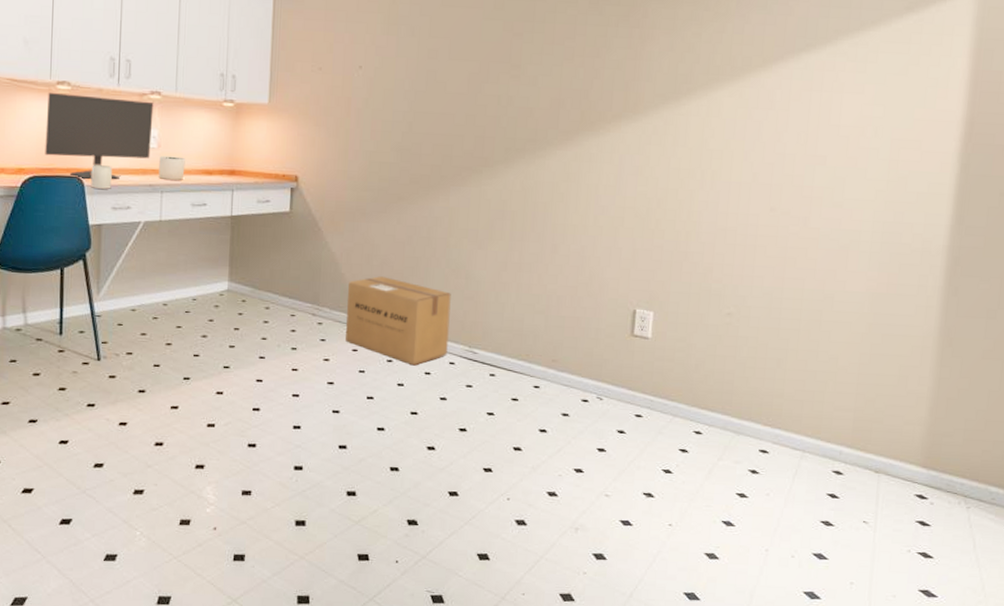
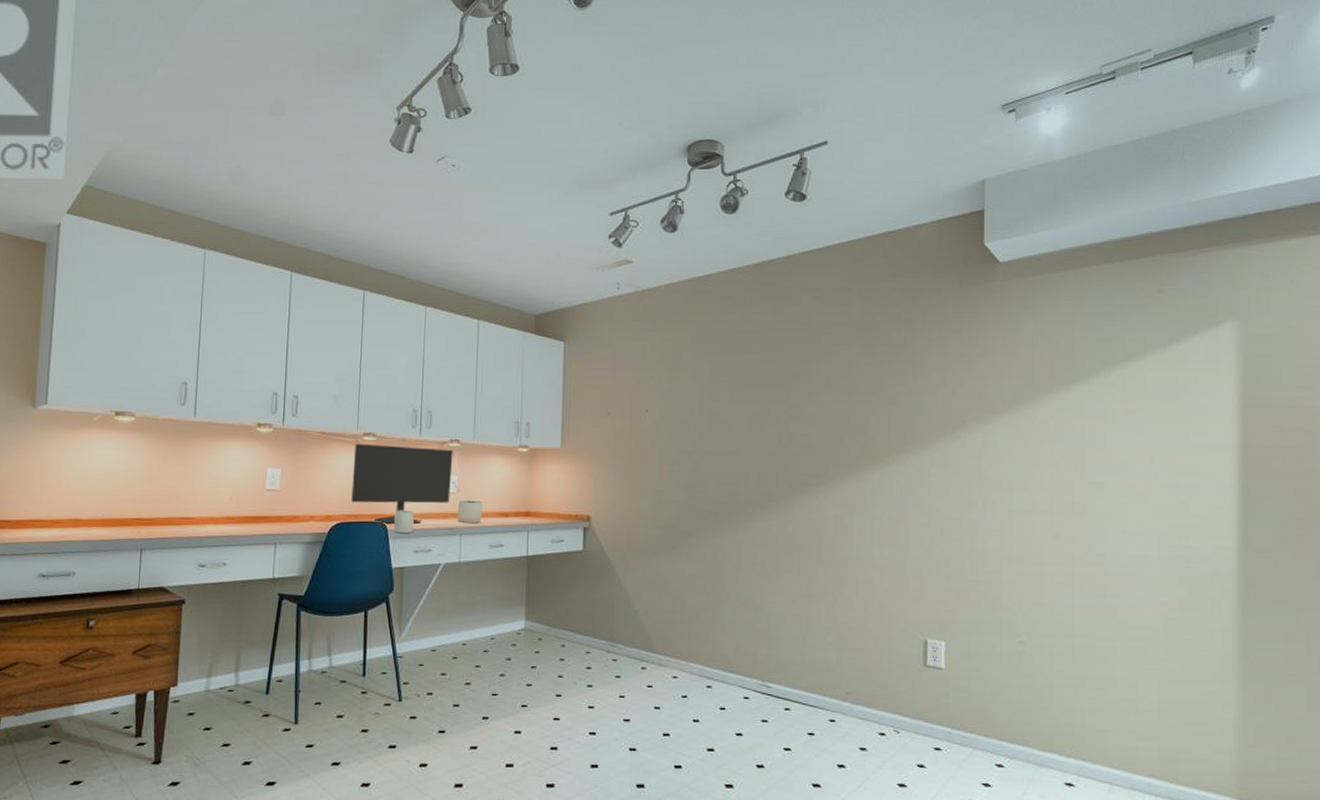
box: present [346,276,451,366] -> none [640,612,743,701]

